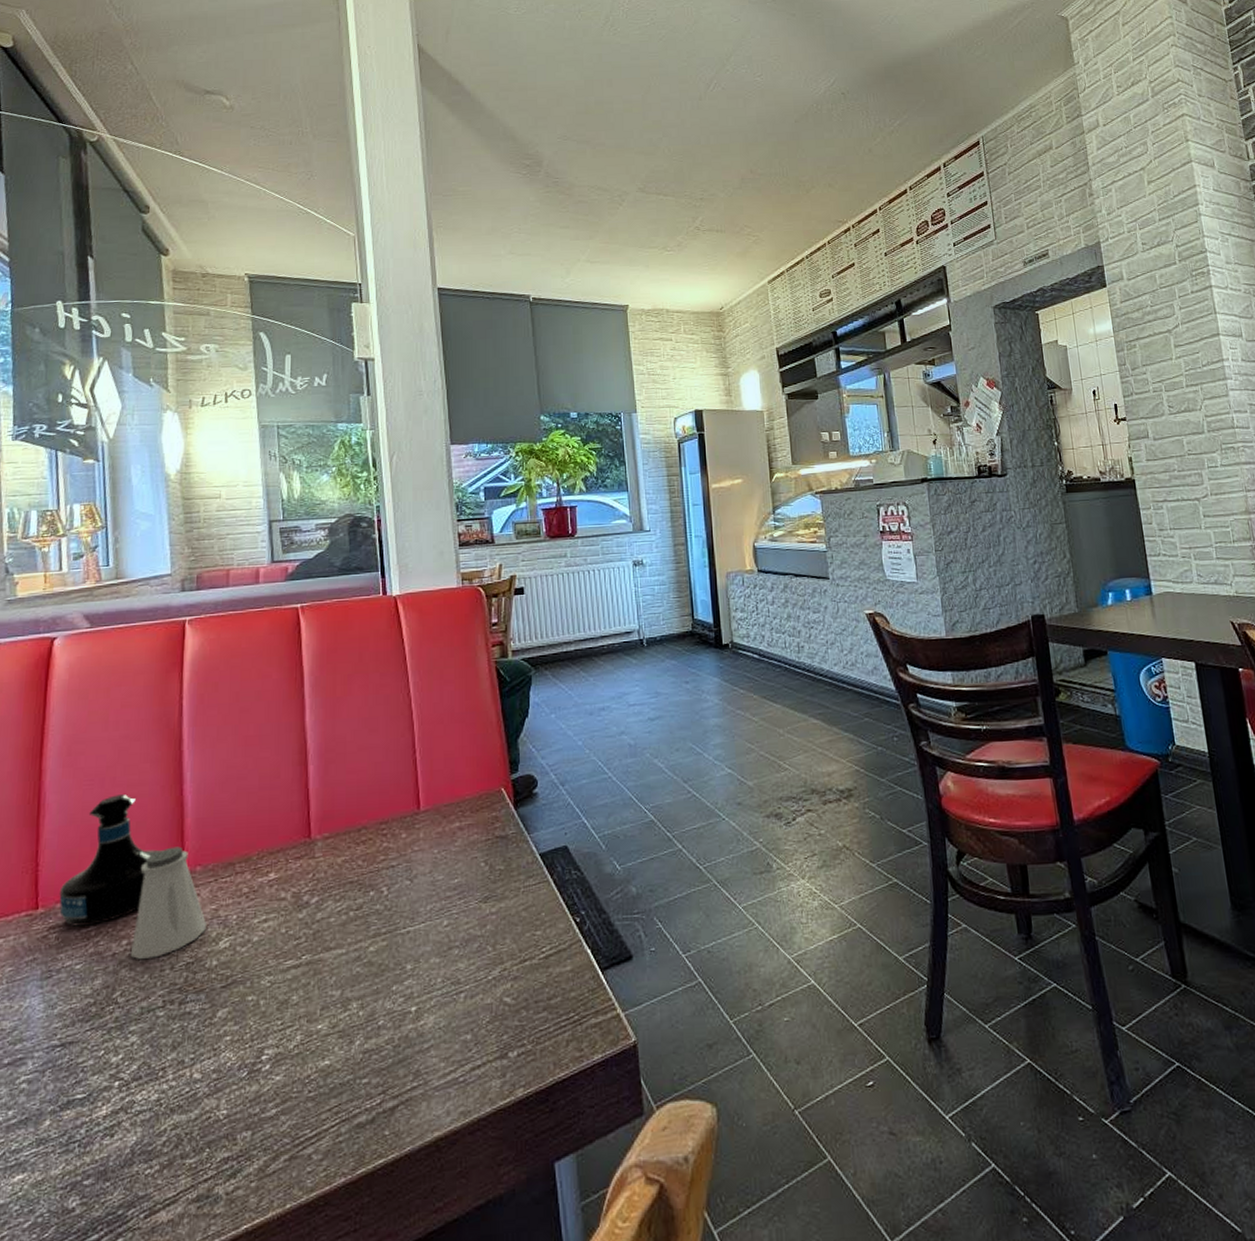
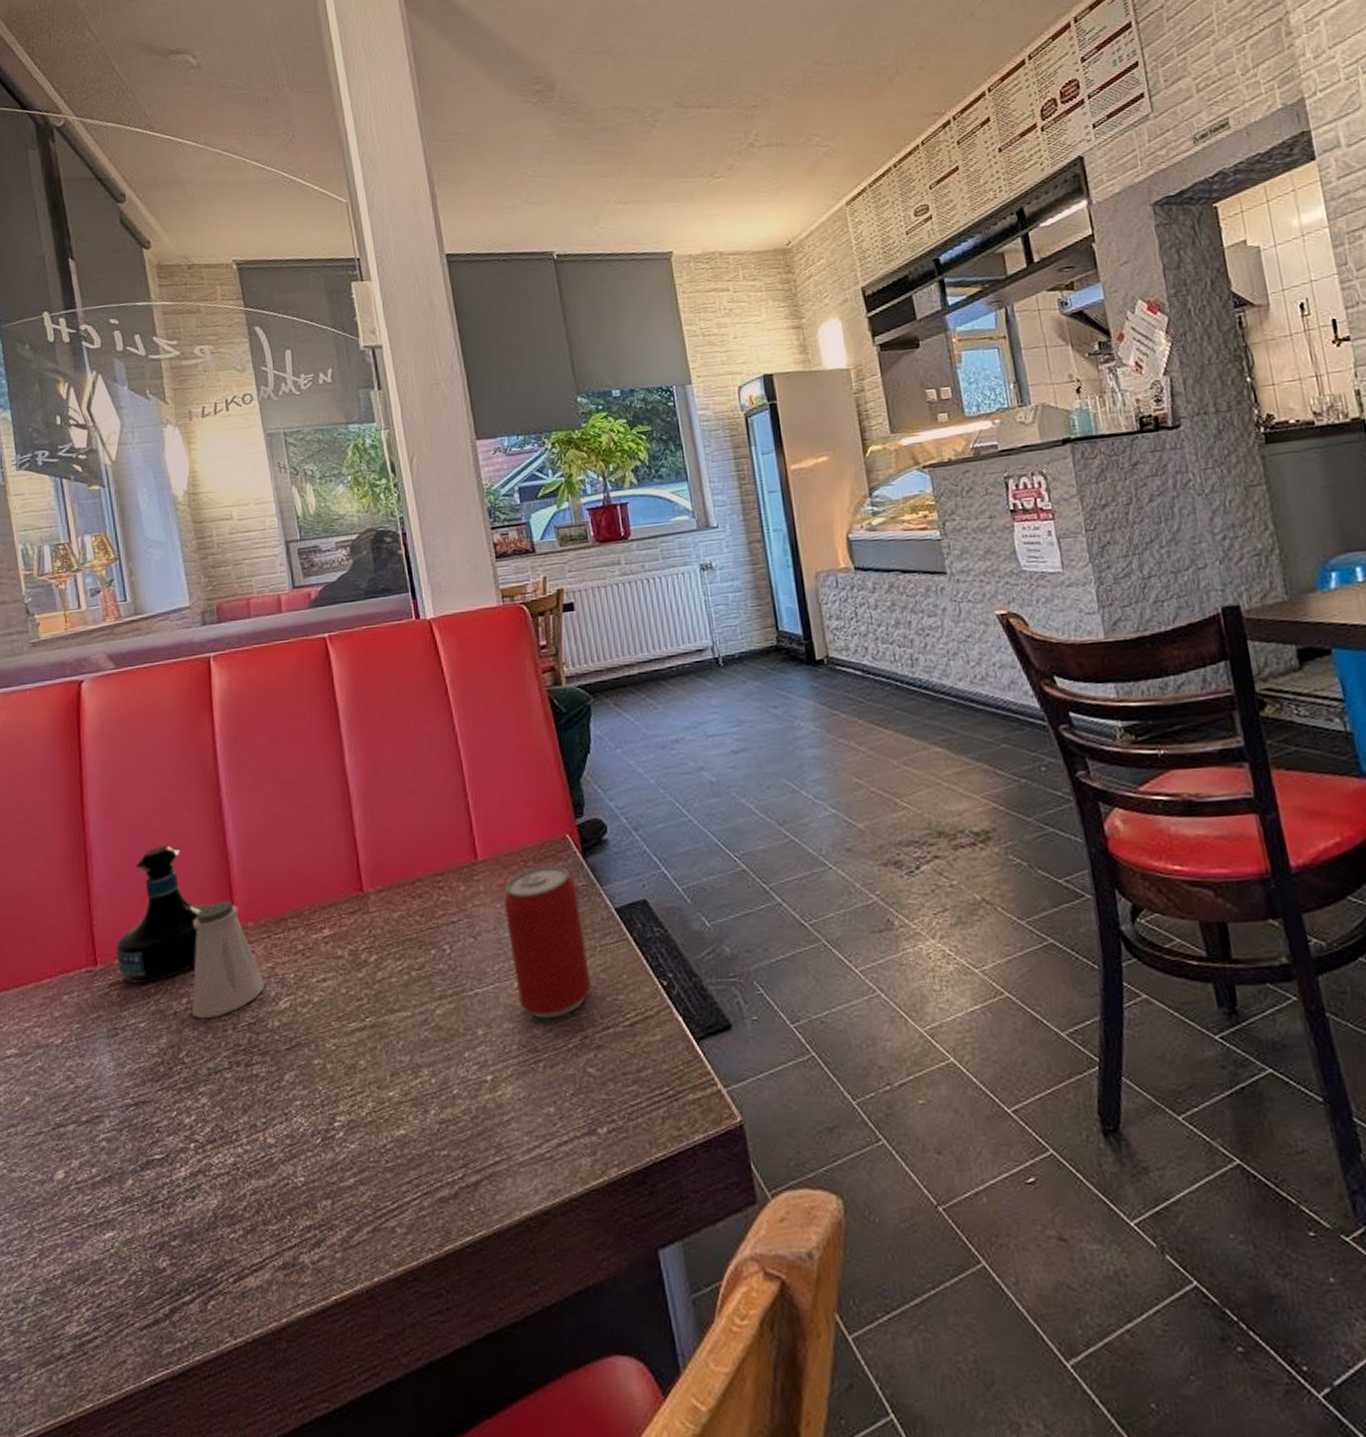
beer can: none [441,815,513,954] -> present [504,865,591,1019]

